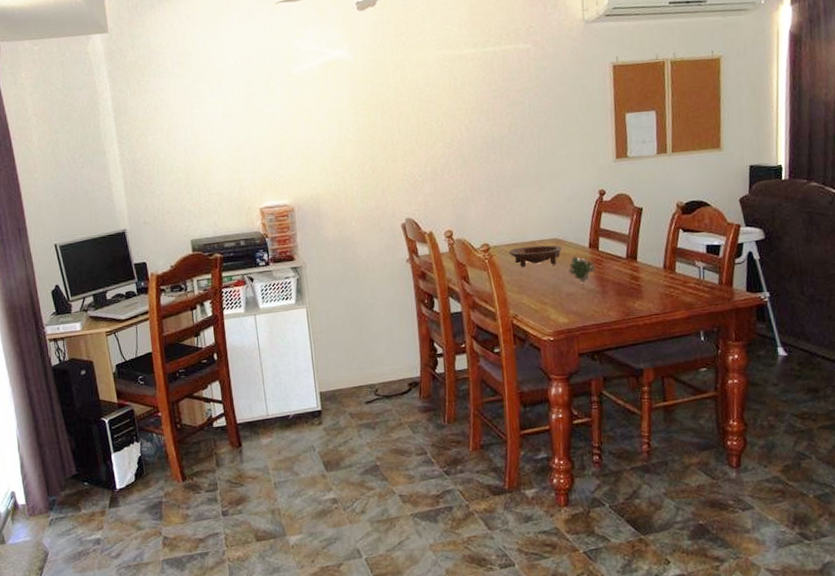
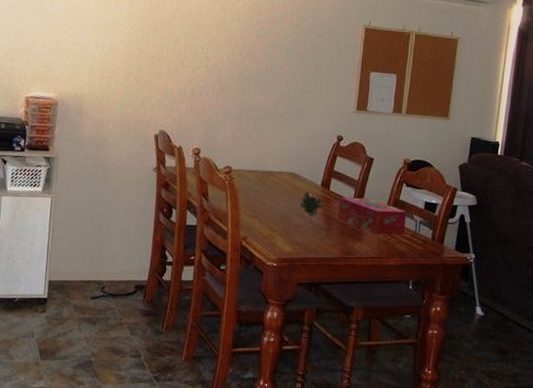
bowl: present [507,245,563,267] -> none [247,175,298,197]
tissue box: none [611,251,688,289] -> present [338,197,407,235]

